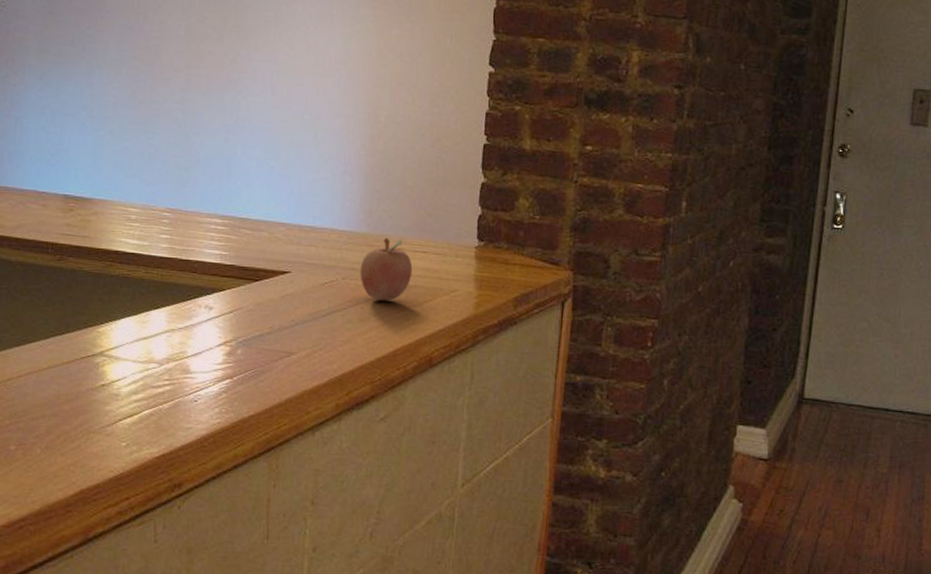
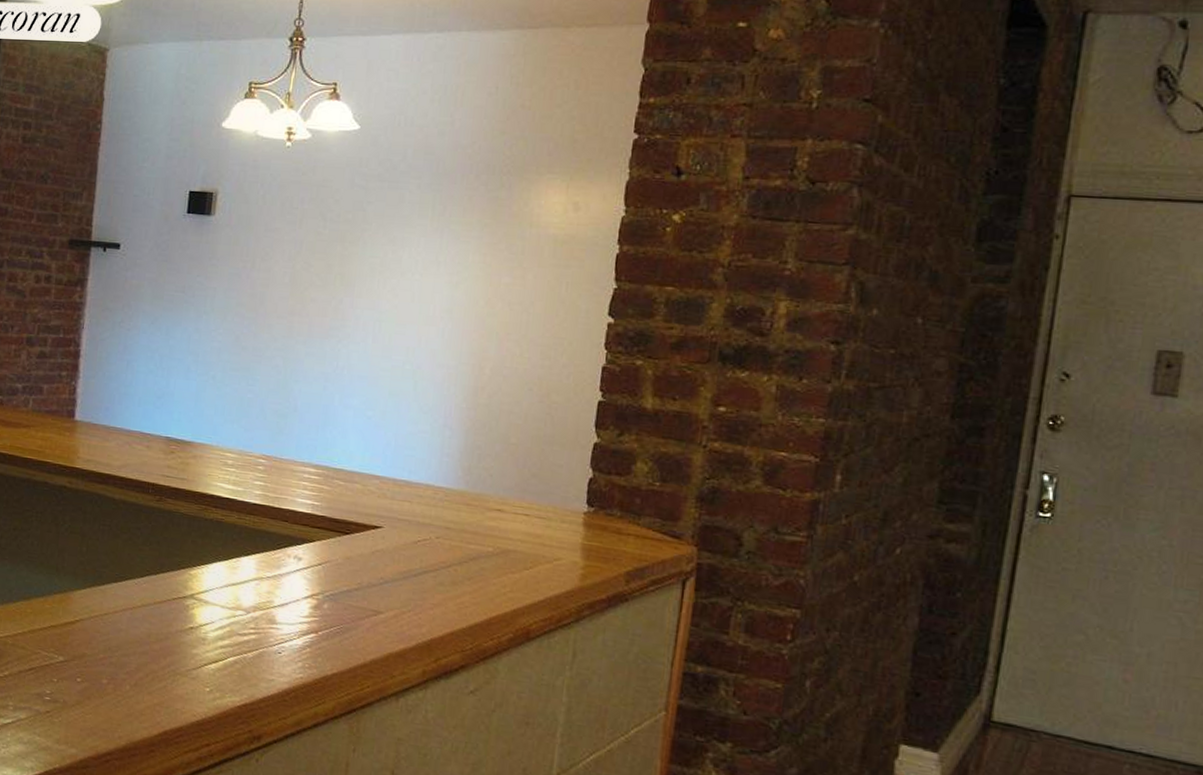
fruit: present [360,237,413,301] -> none [455,497,513,565]

